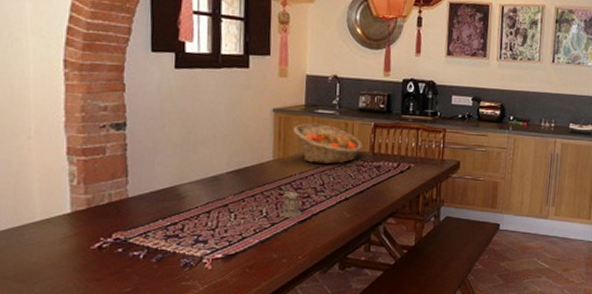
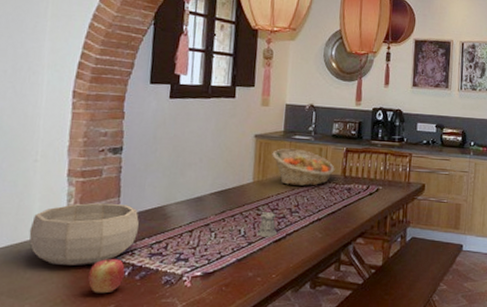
decorative bowl: none [30,182,151,250] -> present [29,202,139,266]
apple: none [101,242,139,277] -> present [88,259,125,294]

